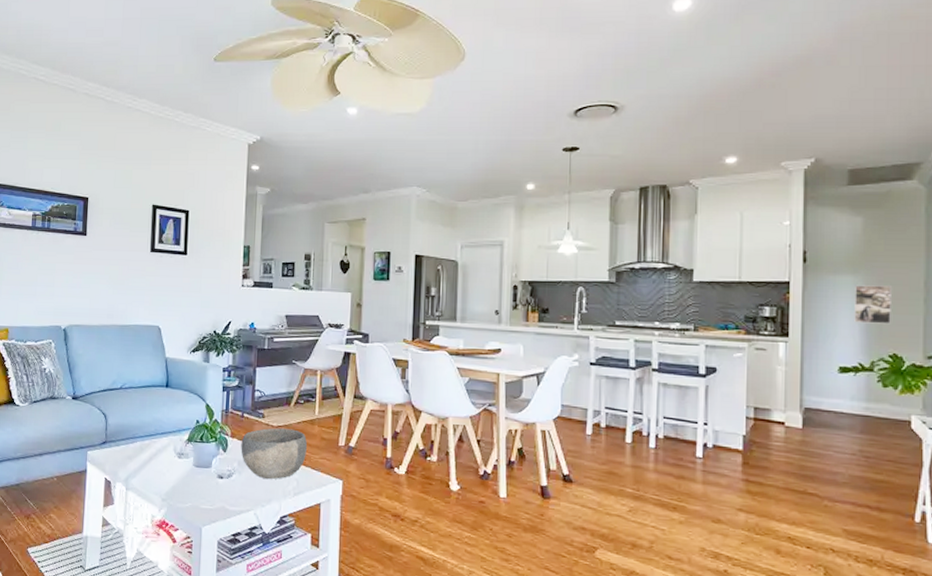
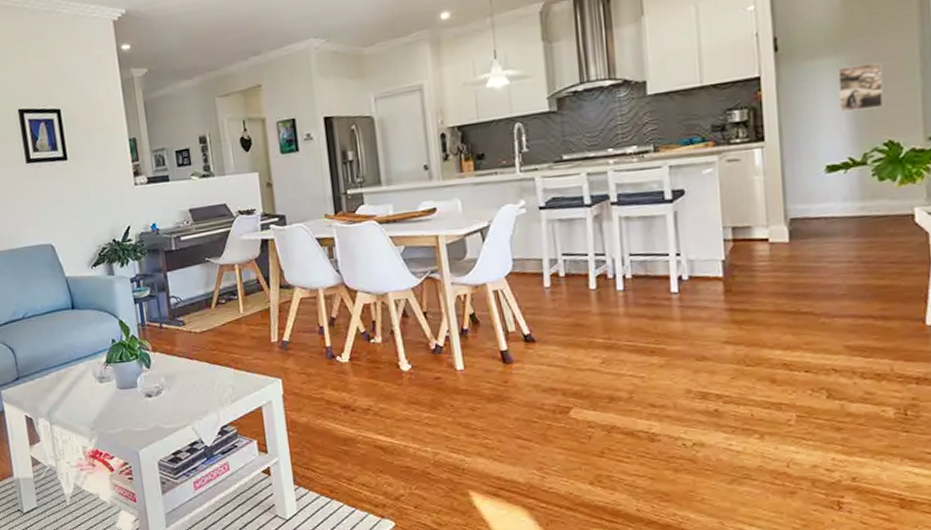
bowl: present [241,428,308,480] -> none [164,332,238,391]

